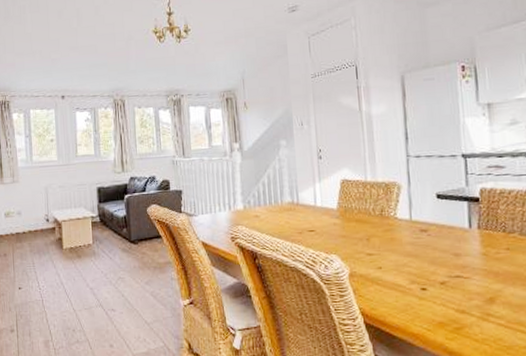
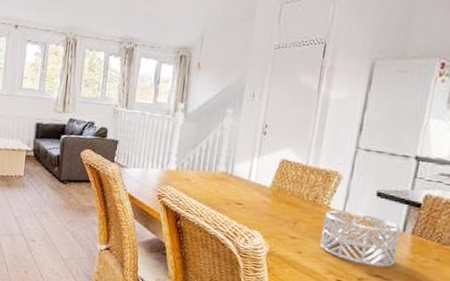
decorative bowl: none [394,218,470,268] -> present [320,210,401,268]

